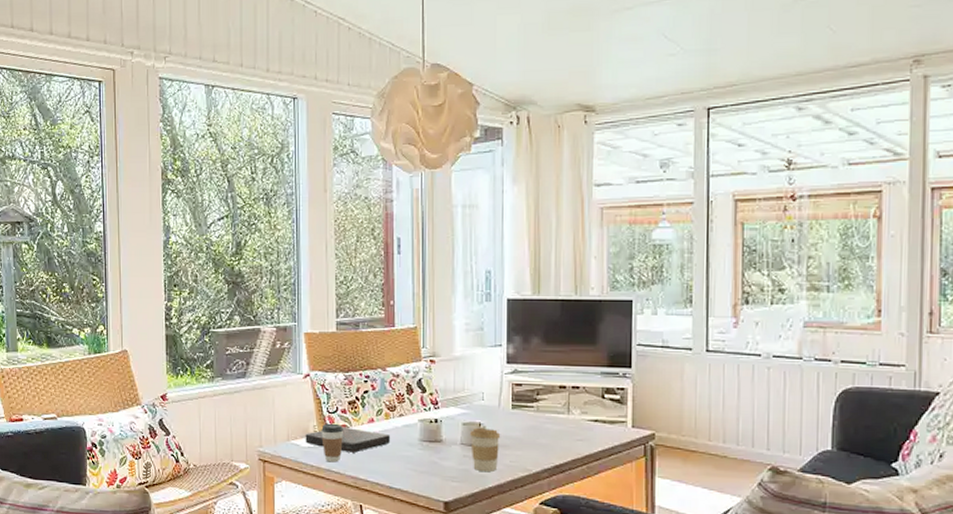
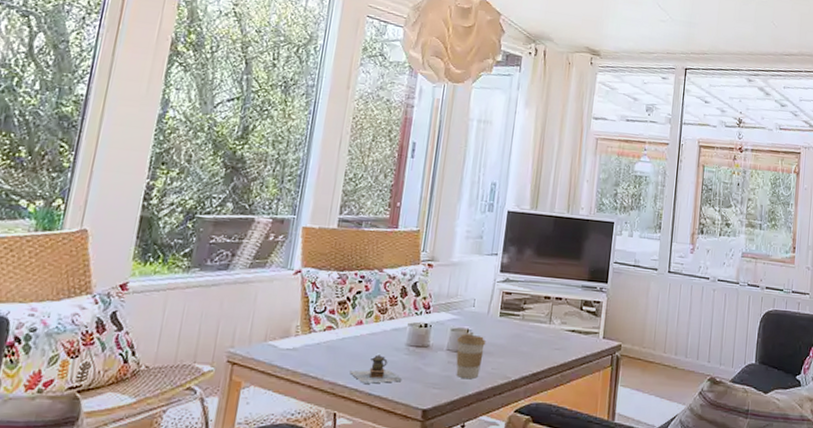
book: present [305,426,391,453] -> none [284,327,378,356]
coffee cup: present [321,423,343,463] -> none [303,323,329,367]
teapot: none [369,450,420,478] -> present [350,355,403,384]

